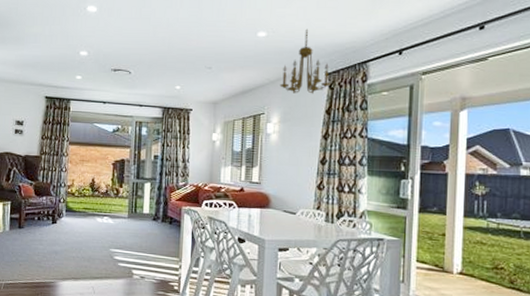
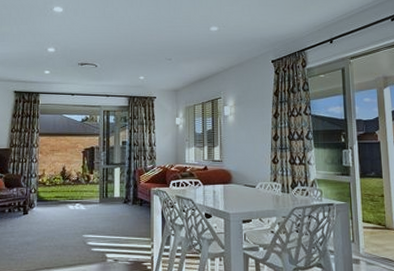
chandelier: present [280,29,331,94] -> none [233,23,276,79]

